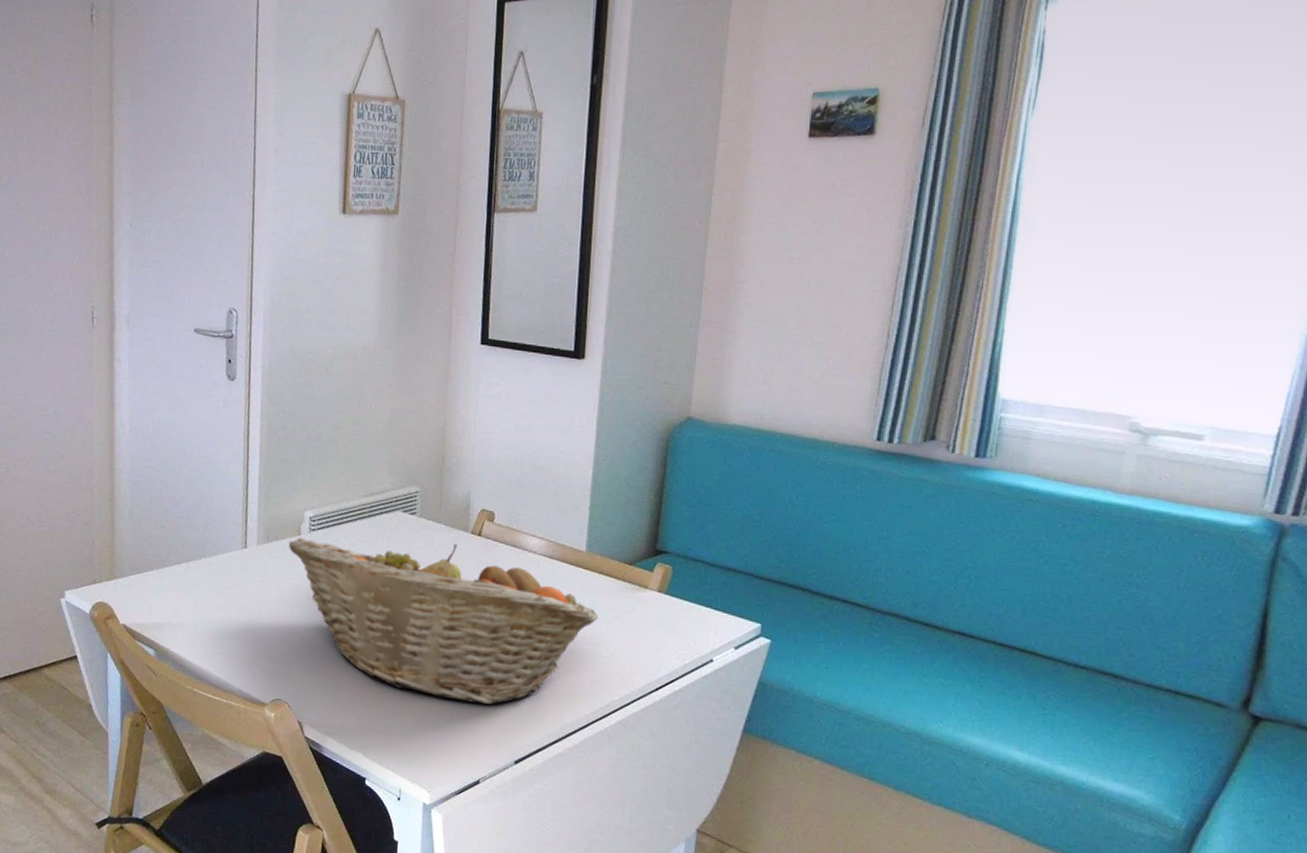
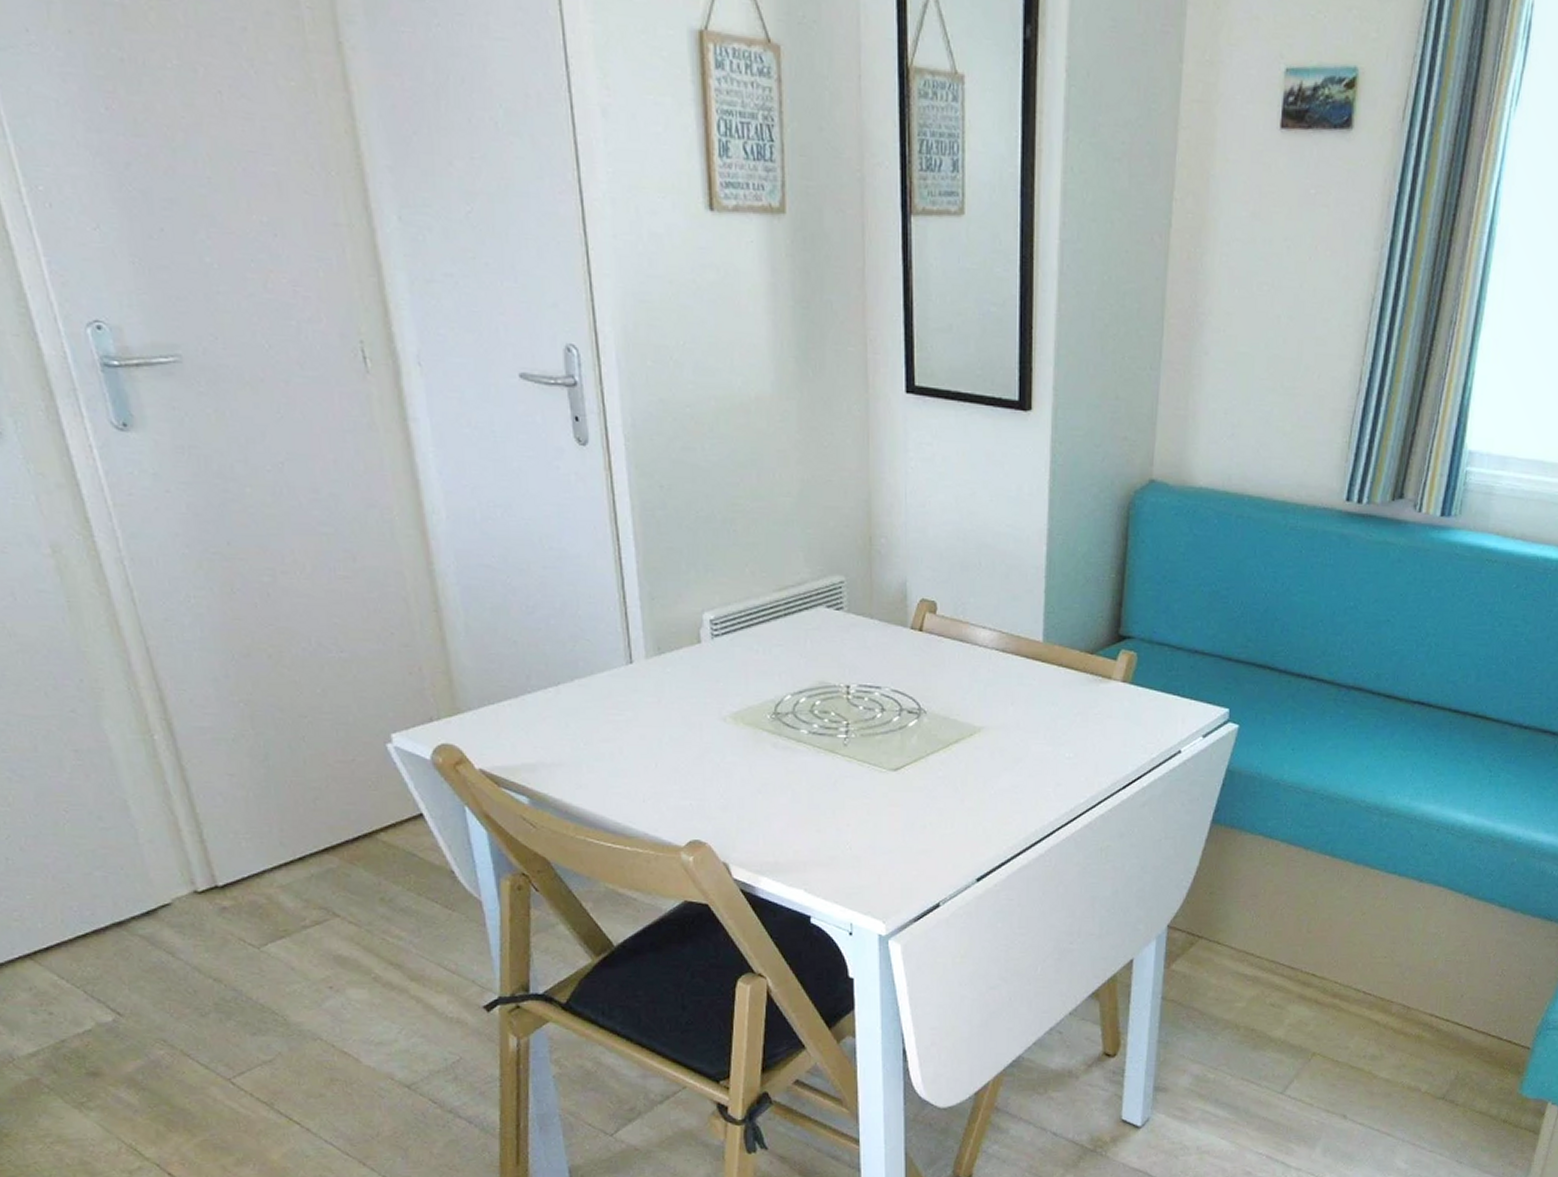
fruit basket: present [288,537,599,705] -> none [686,642,1060,821]

